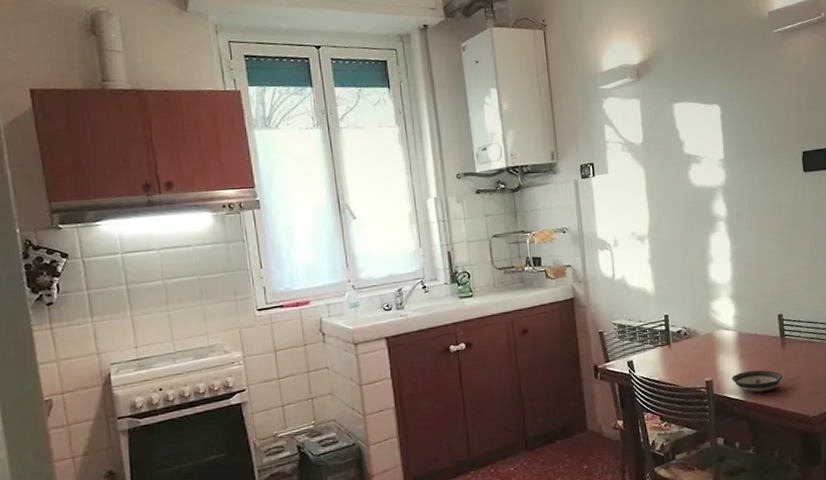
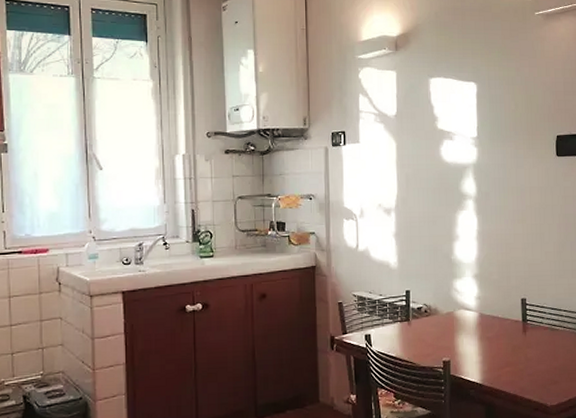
saucer: present [732,370,783,393] -> none [470,354,522,377]

